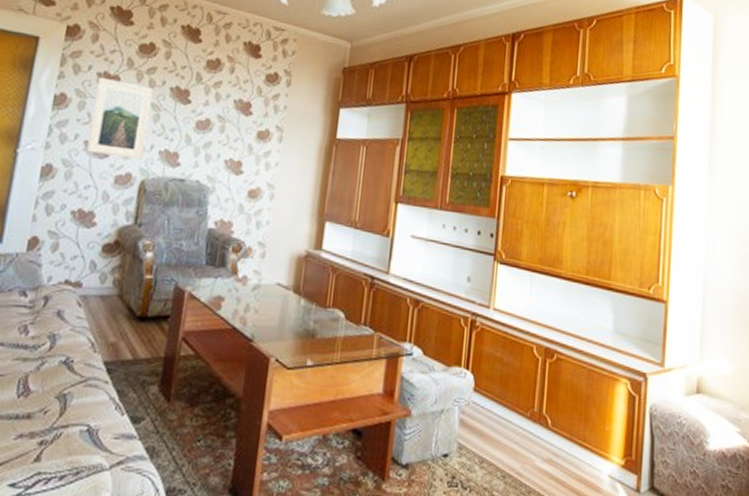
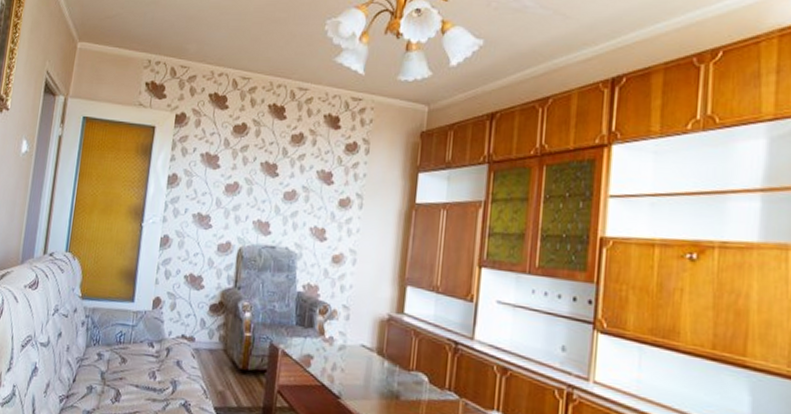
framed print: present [87,78,153,160] -> none [195,158,246,230]

